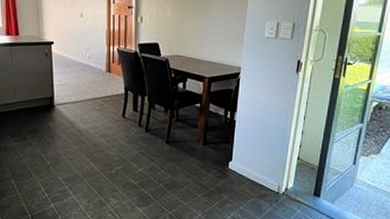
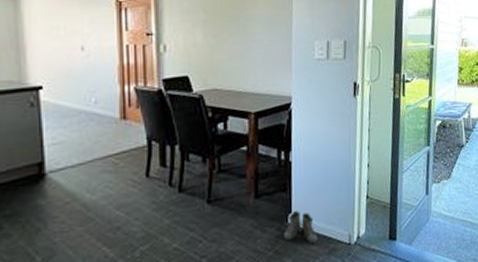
boots: none [224,160,252,188] -> present [284,211,318,244]

